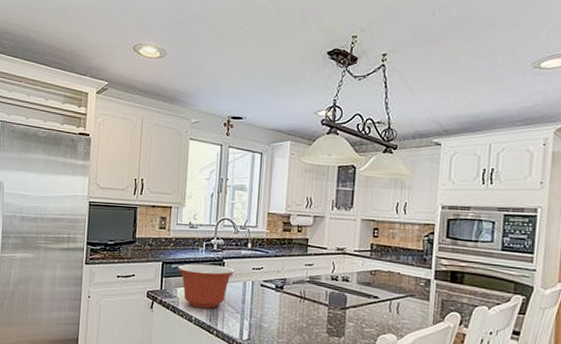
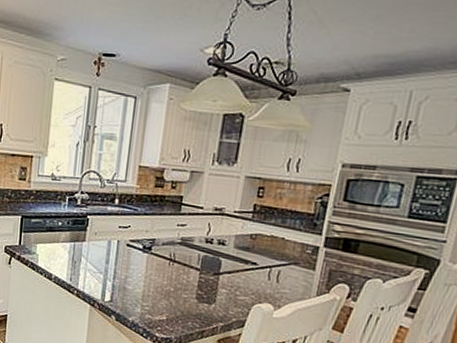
mixing bowl: present [178,264,235,309] -> none [38,219,100,267]

